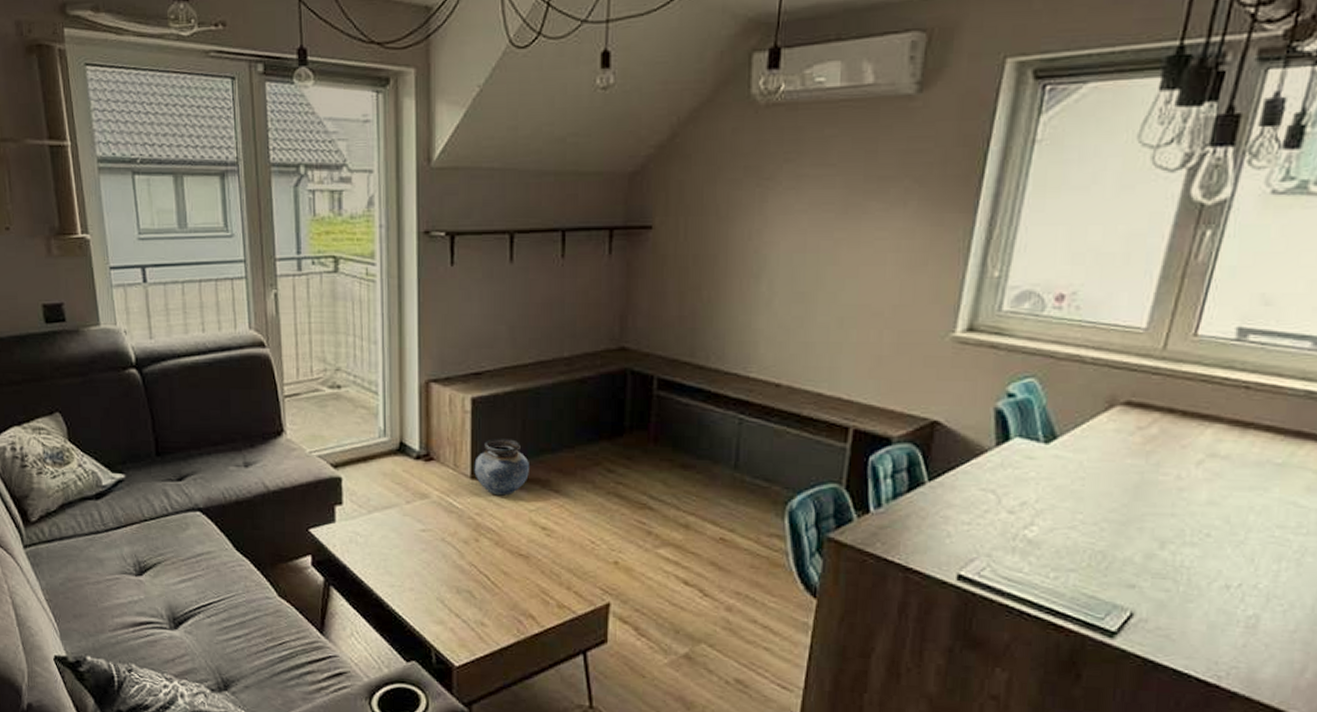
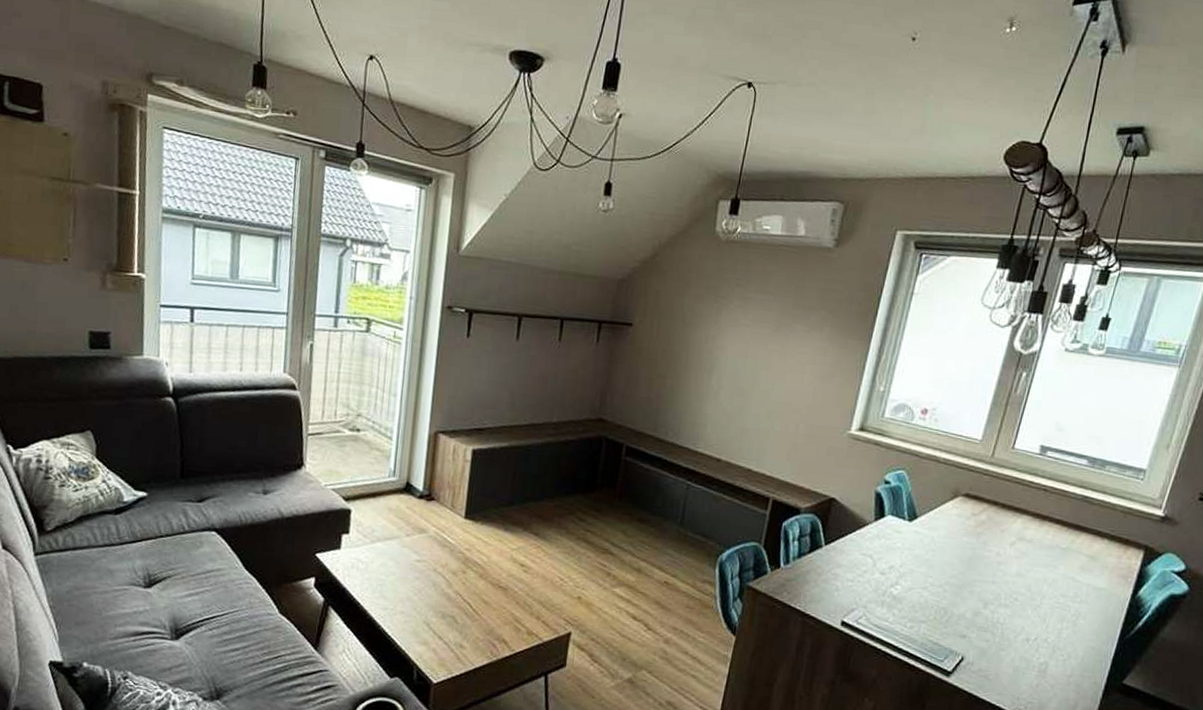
vase: present [474,438,529,496] -> none [468,485,515,535]

